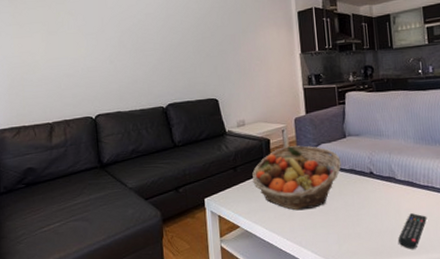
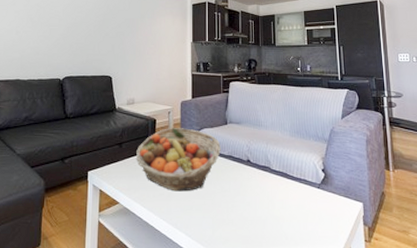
remote control: present [398,213,427,249] -> none [270,204,299,240]

